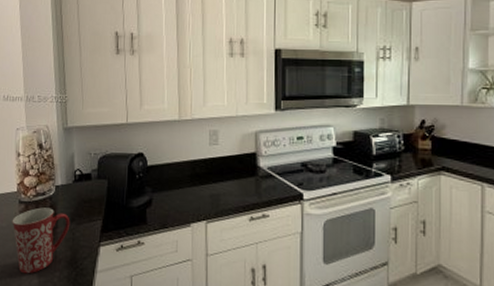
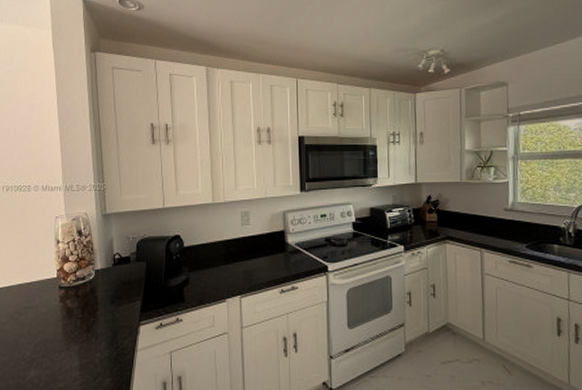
mug: present [12,207,70,274] -> none [52,292,110,357]

